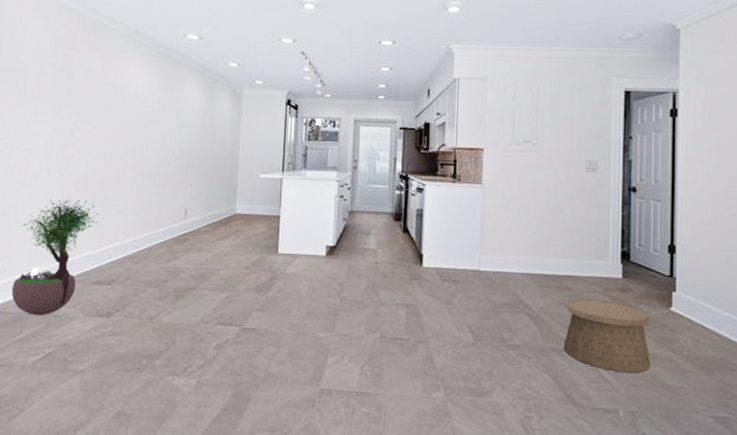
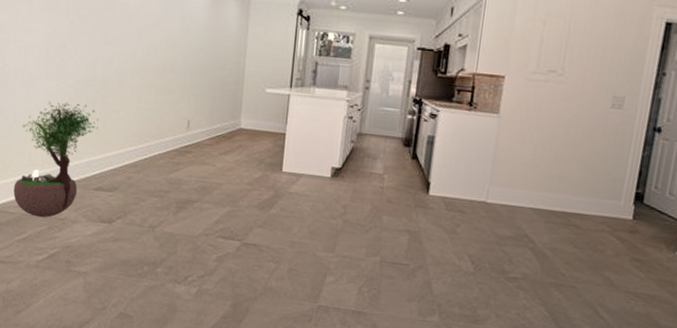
basket: present [563,298,651,374] -> none [562,236,654,312]

